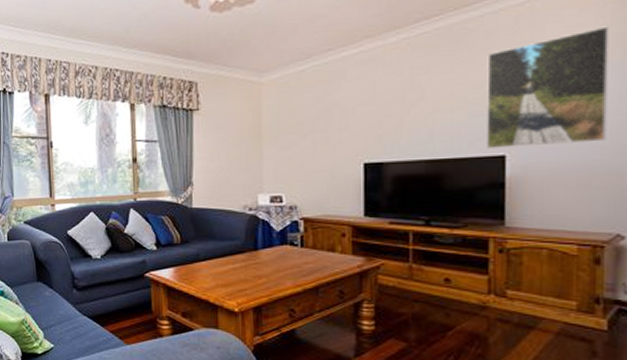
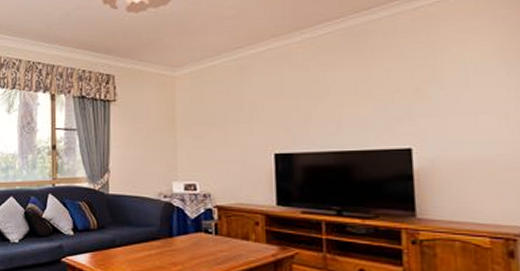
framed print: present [487,26,609,149] -> none [387,29,509,142]

